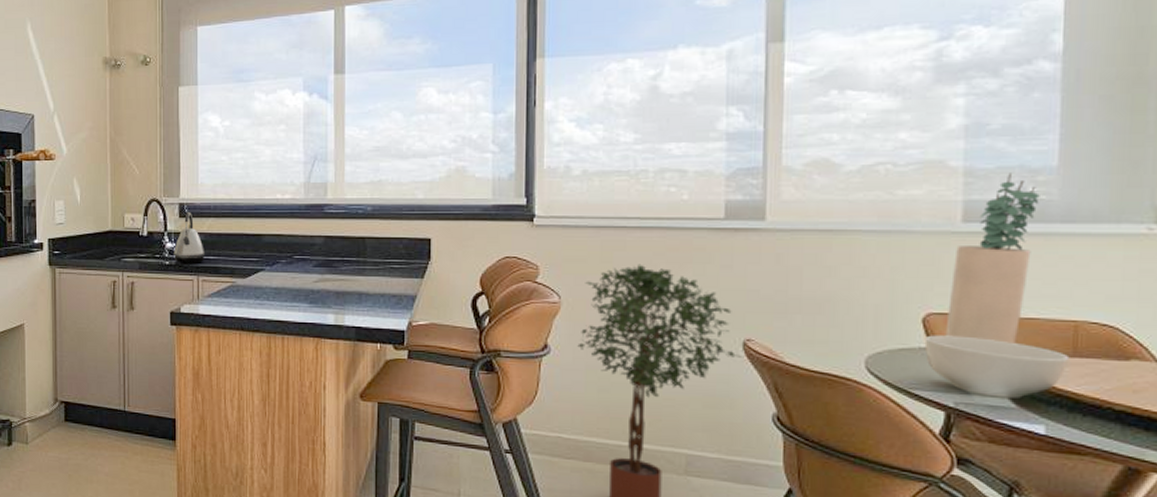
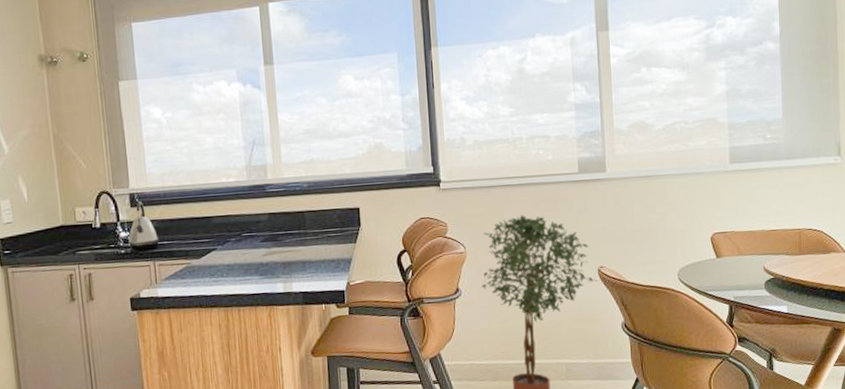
bowl: present [924,335,1070,398] -> none [713,247,798,290]
vase: present [945,173,1040,343] -> none [725,125,773,250]

